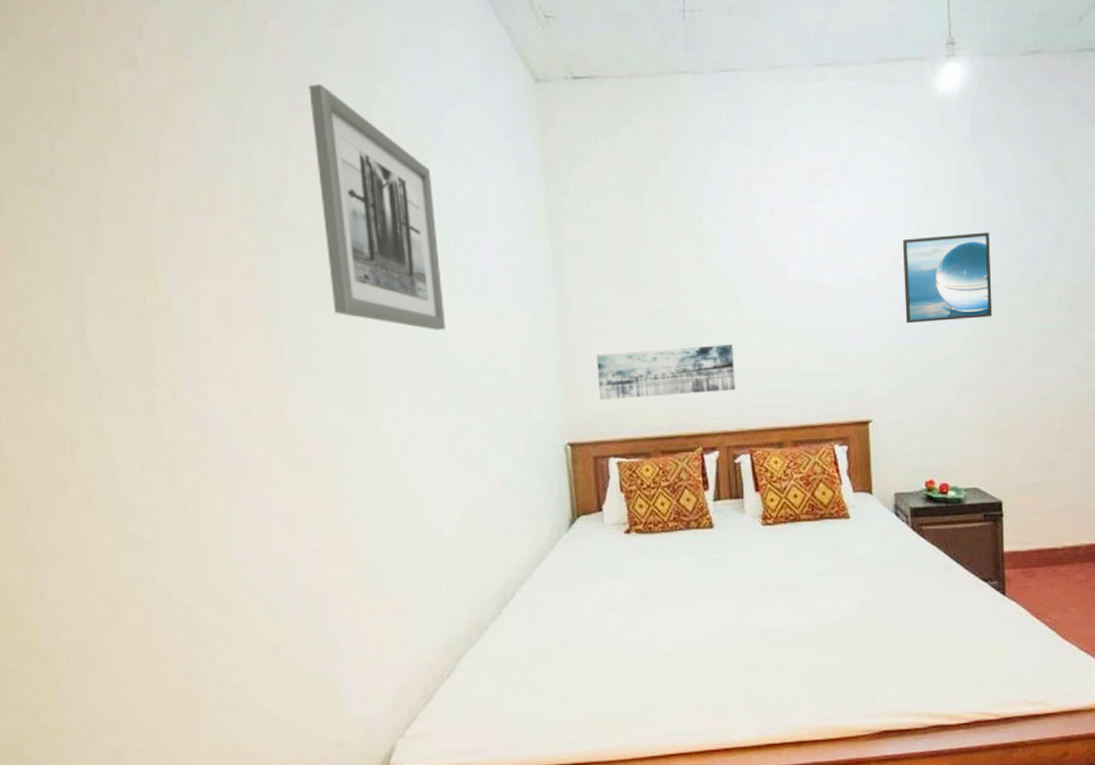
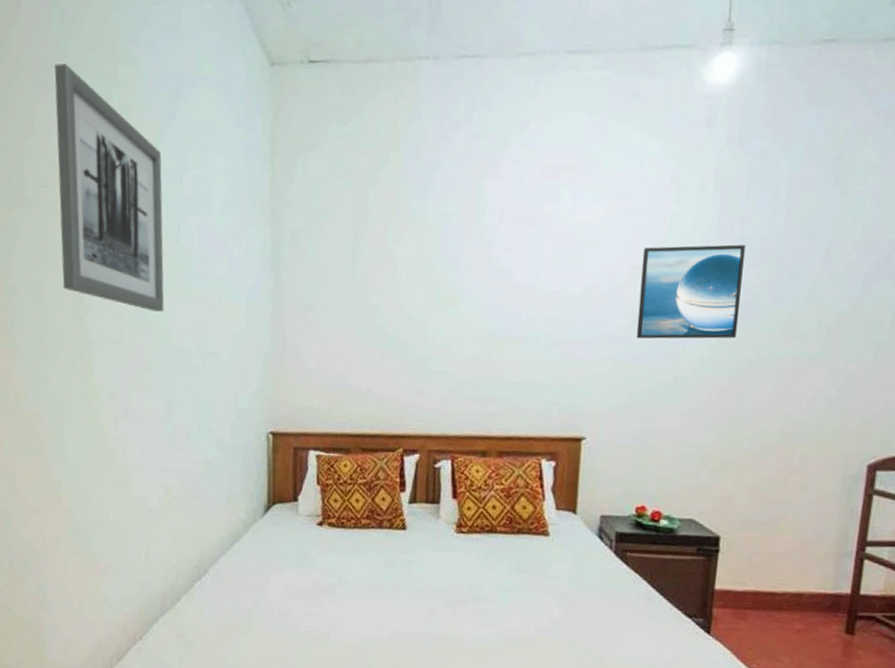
wall art: present [596,345,735,400] -> none [305,346,446,395]

